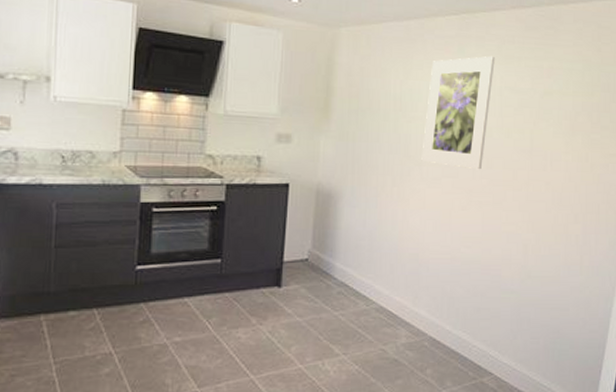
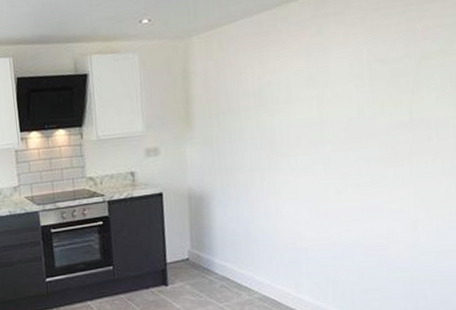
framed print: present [421,56,495,170] -> none [288,29,359,153]

